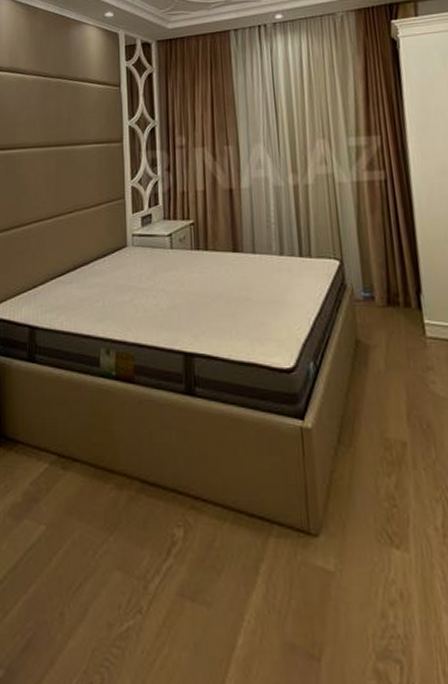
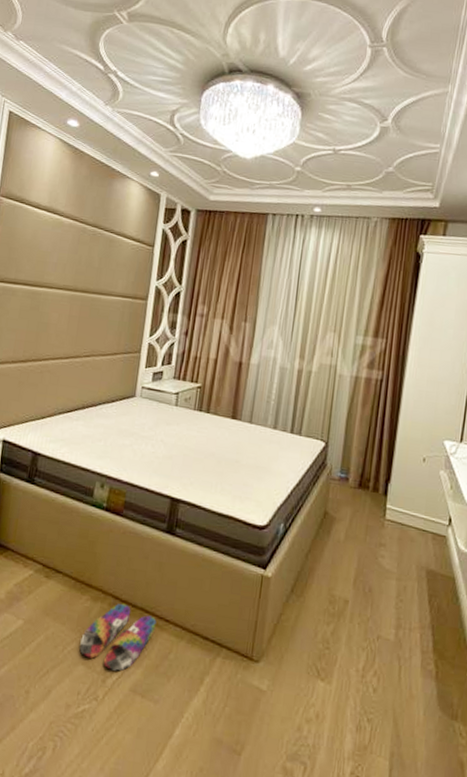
slippers: none [112,487,193,572] -> present [79,603,157,671]

